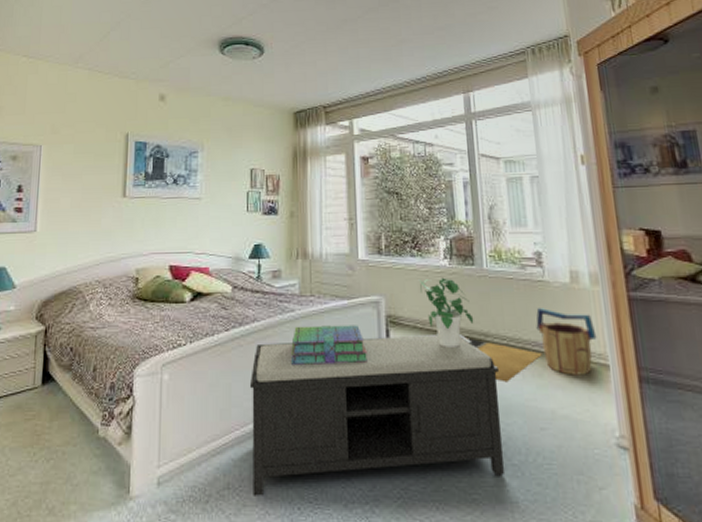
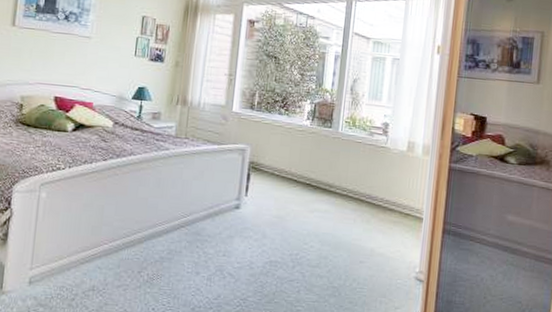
bench: present [249,335,504,496] -> none [114,174,337,298]
stack of books: present [291,325,368,365] -> none [161,163,229,199]
potted plant: present [418,277,474,347] -> none [282,133,323,194]
door mat: present [466,338,542,383] -> none [314,187,373,225]
bucket: present [536,308,597,375] -> none [372,169,419,225]

